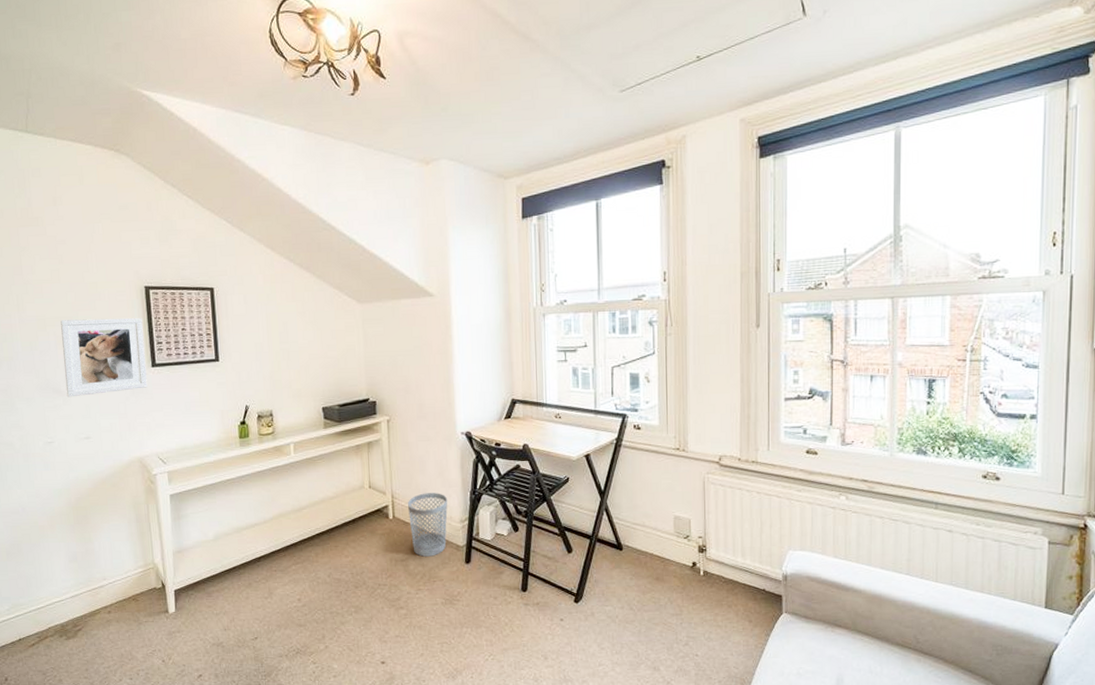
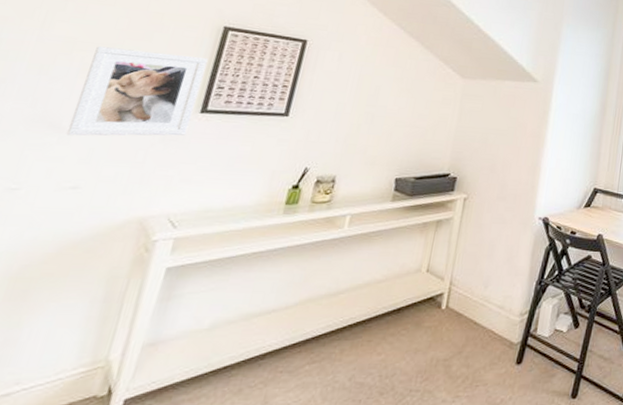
wastebasket: present [408,493,448,557] -> none [461,281,511,356]

